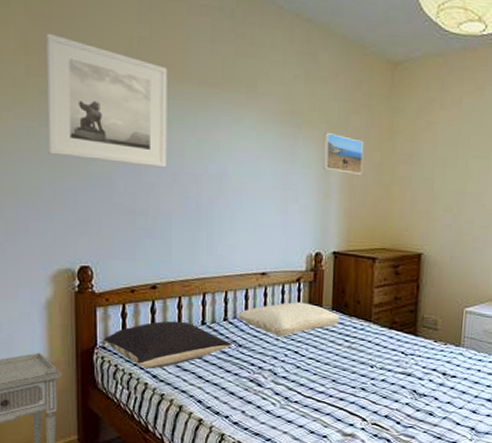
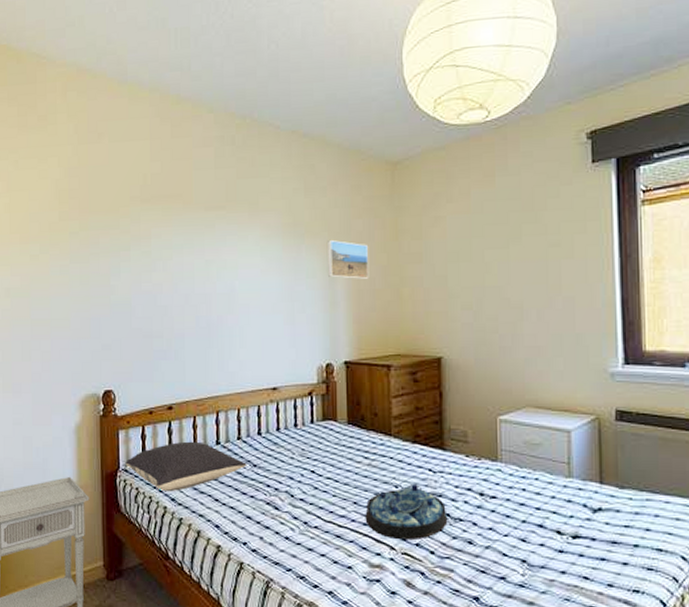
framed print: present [45,33,168,168] -> none [75,181,179,291]
pillow: present [237,302,339,337] -> none [251,417,356,456]
serving tray: none [342,365,414,412] -> present [365,484,448,539]

